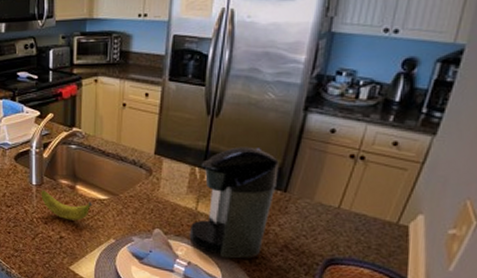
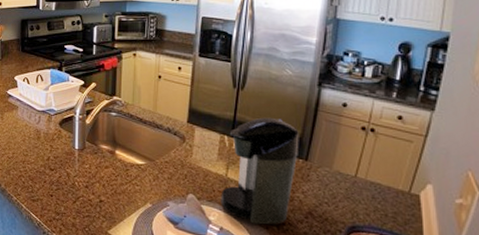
banana: present [40,190,92,221] -> none [82,154,130,185]

